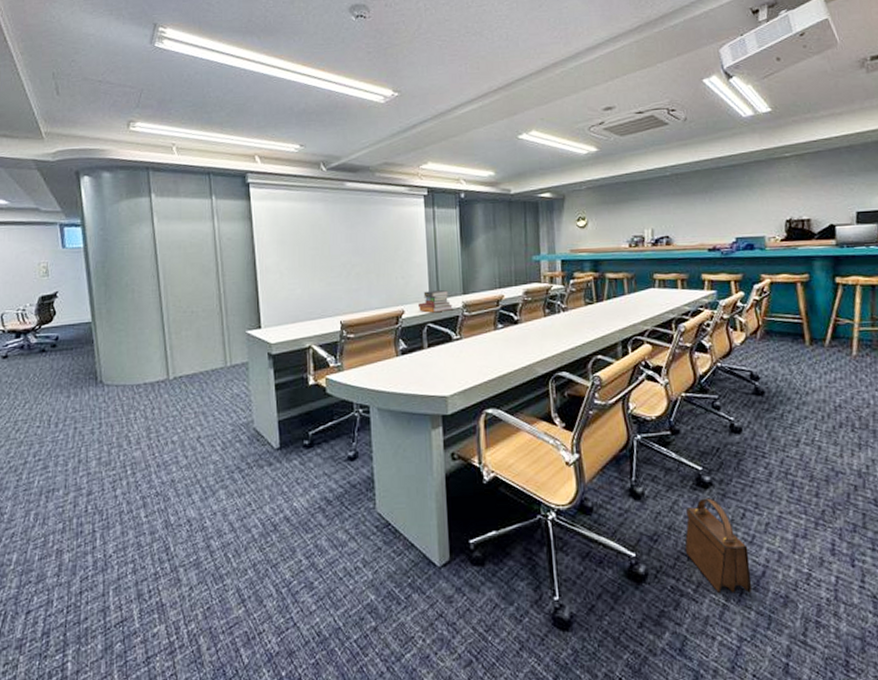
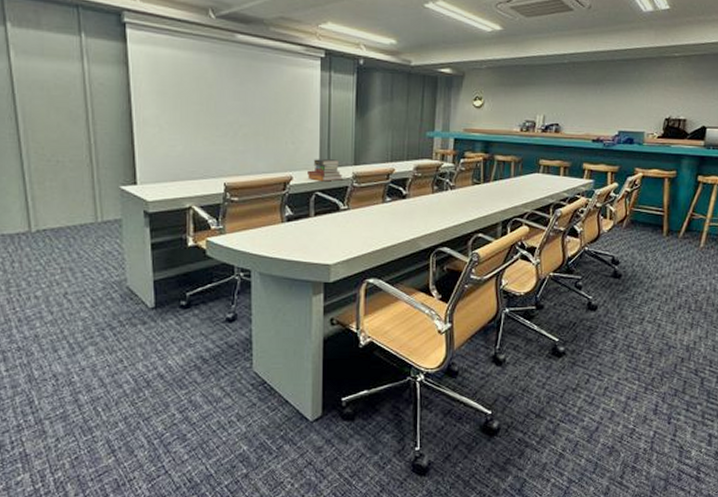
handbag: present [684,497,752,594] -> none [534,365,587,445]

